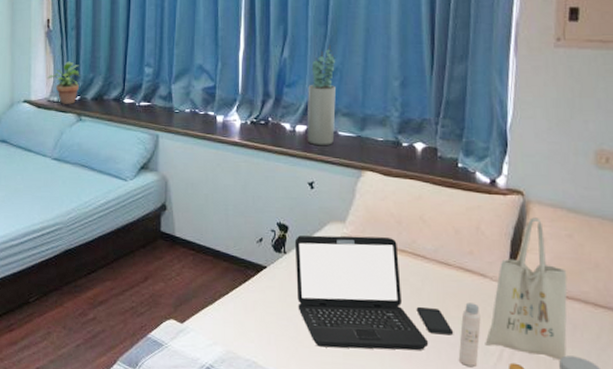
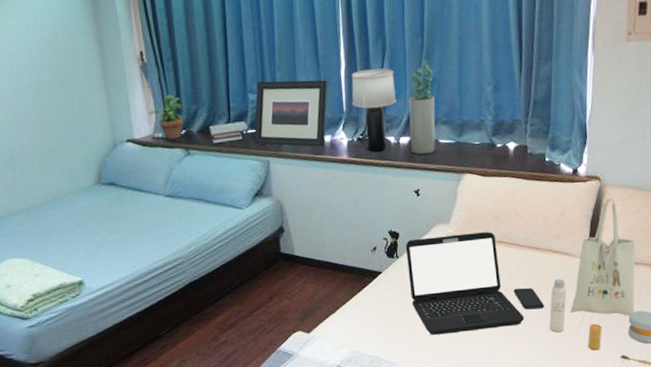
books: none [102,93,141,113] -> present [209,121,248,144]
picture frame: none [145,56,225,127] -> present [254,80,328,148]
table lamp: none [248,54,296,138] -> present [351,68,397,152]

